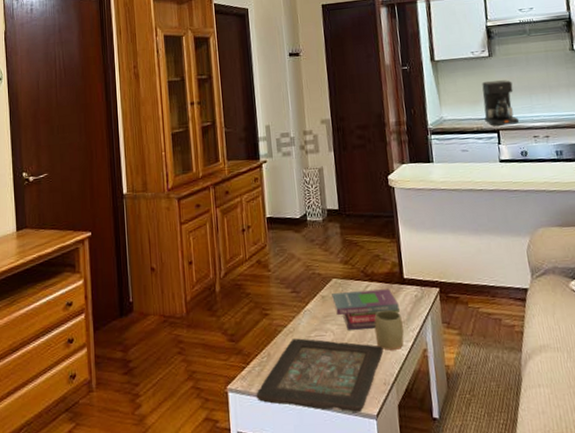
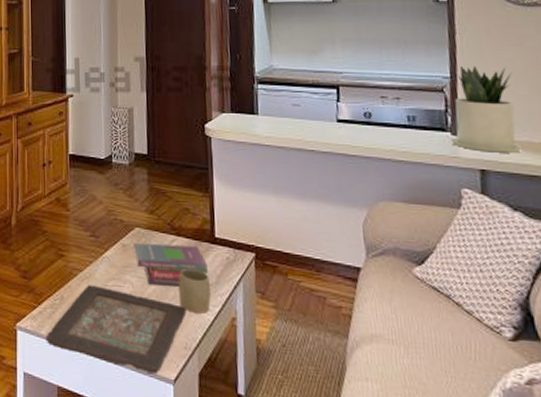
coffee maker: present [482,80,520,126] -> none [322,29,365,81]

